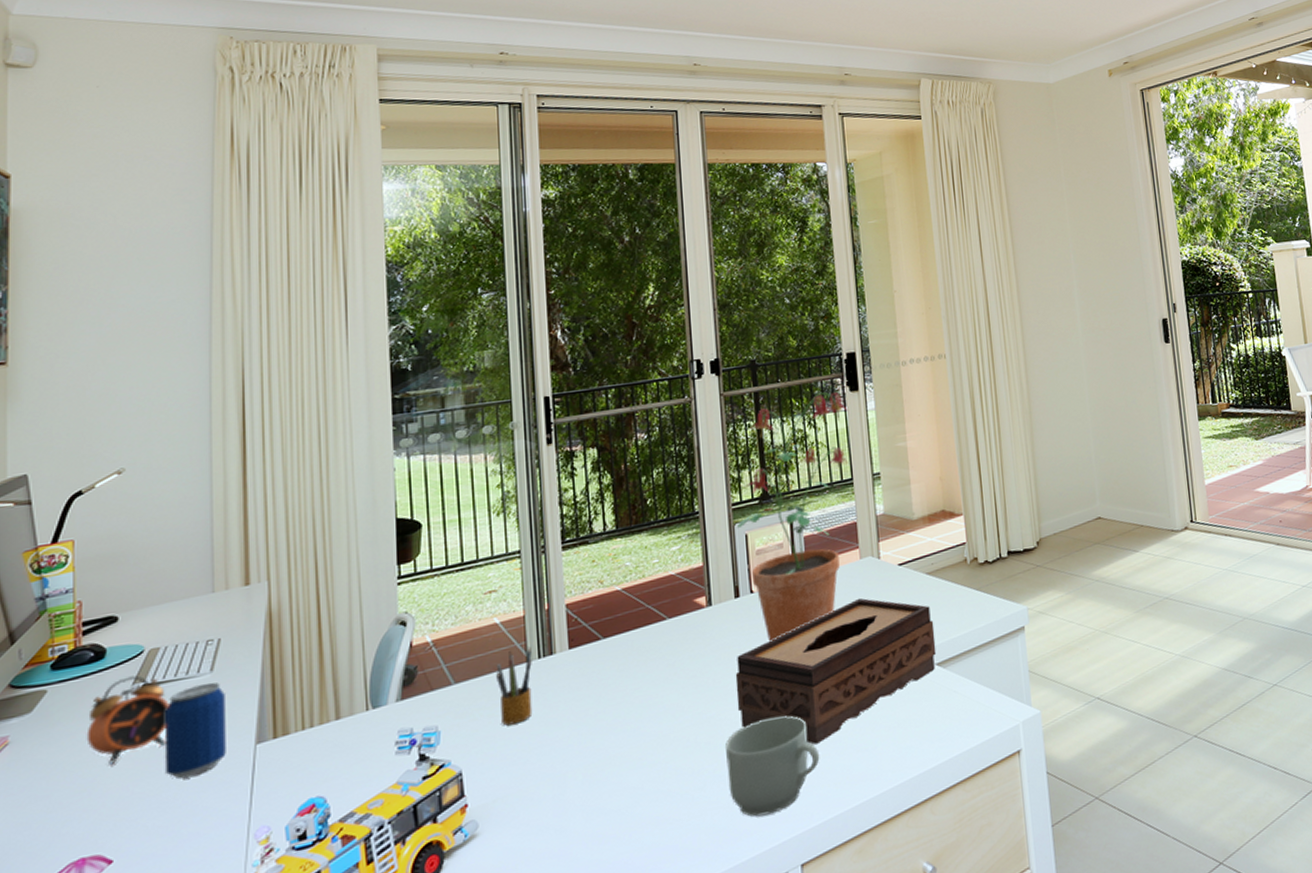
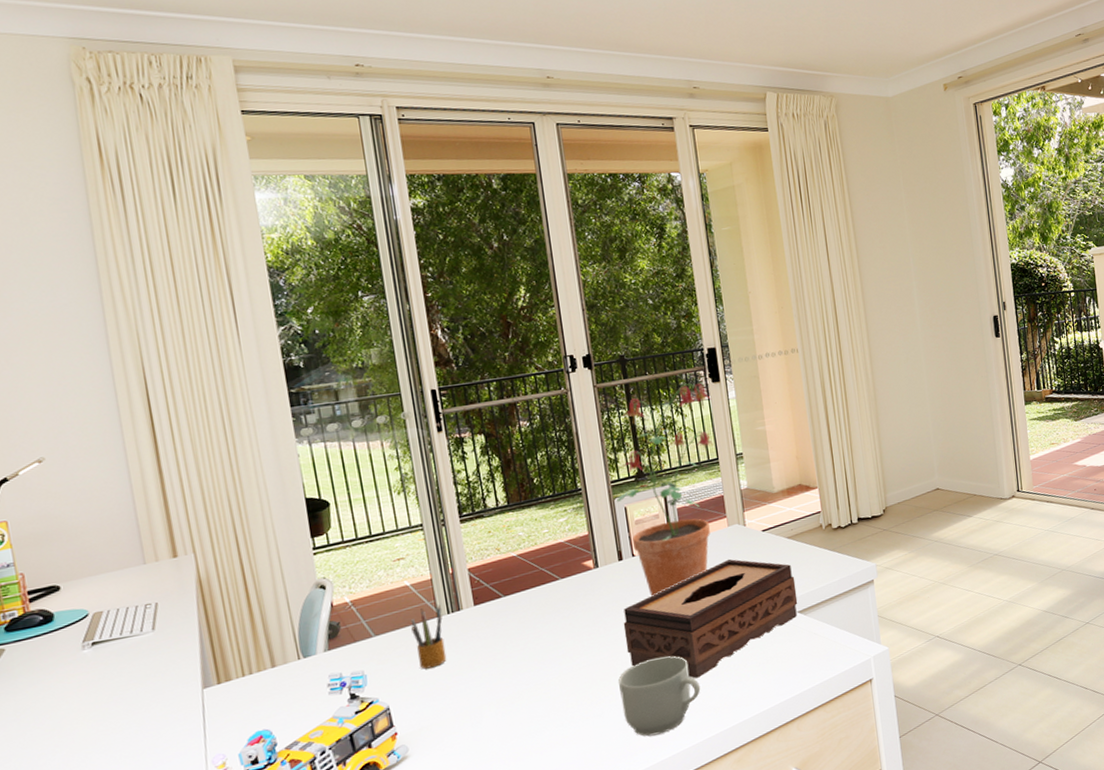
alarm clock: present [86,675,169,766] -> none [47,635,121,709]
beverage can: present [164,682,226,779] -> none [115,639,177,719]

